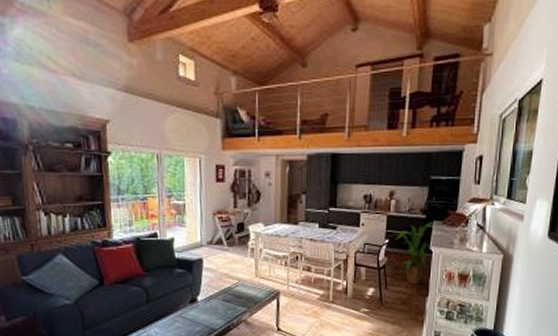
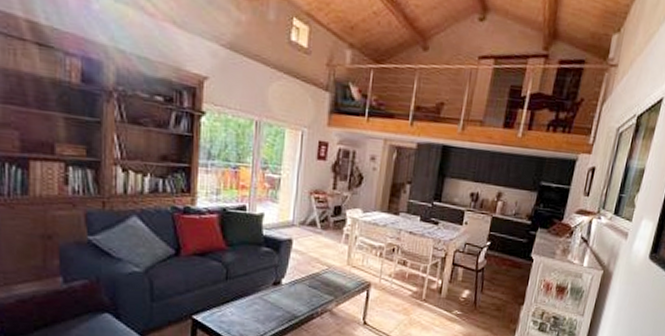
house plant: present [389,221,436,284] -> none [491,228,541,291]

